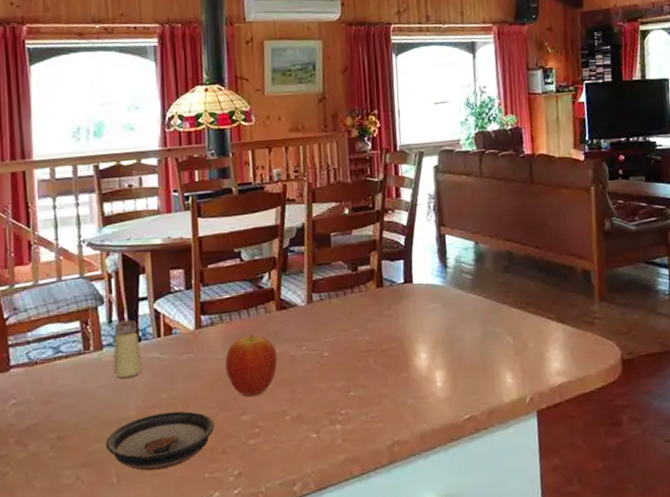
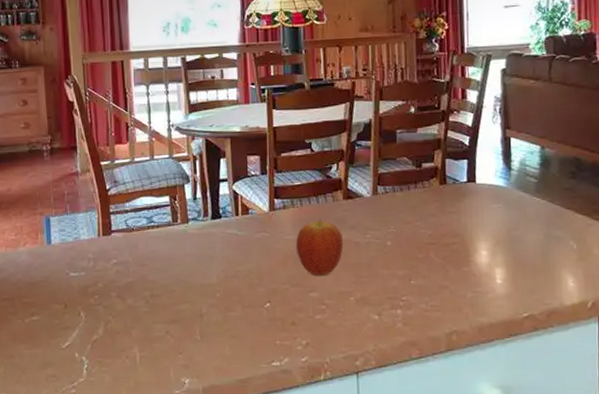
saucer: present [105,411,215,471] -> none [190,283,285,333]
saltshaker: present [113,319,143,379] -> none [197,198,223,250]

